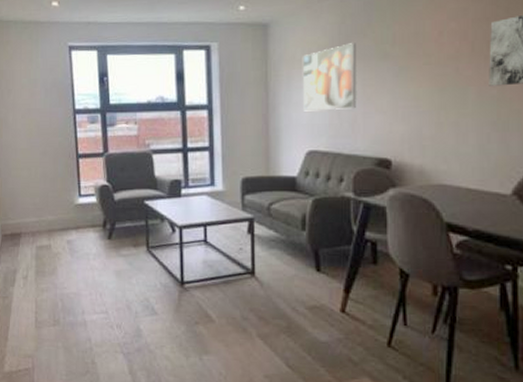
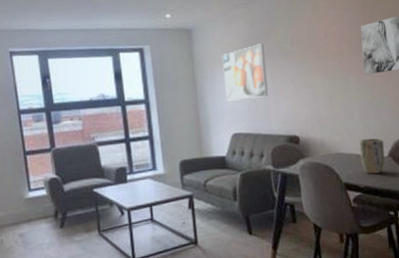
plant pot: none [472,170,508,215] -> present [359,138,385,174]

